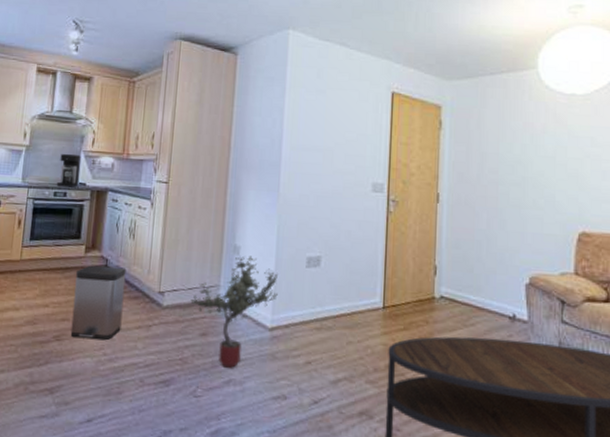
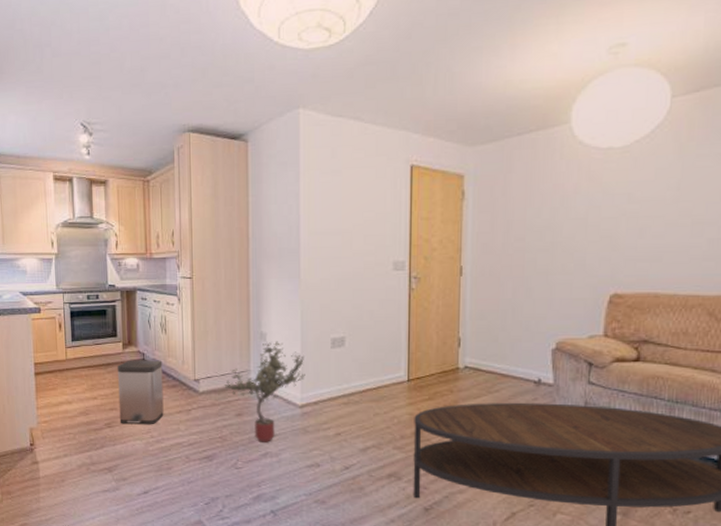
coffee maker: present [56,154,81,188] -> none [88,259,109,290]

